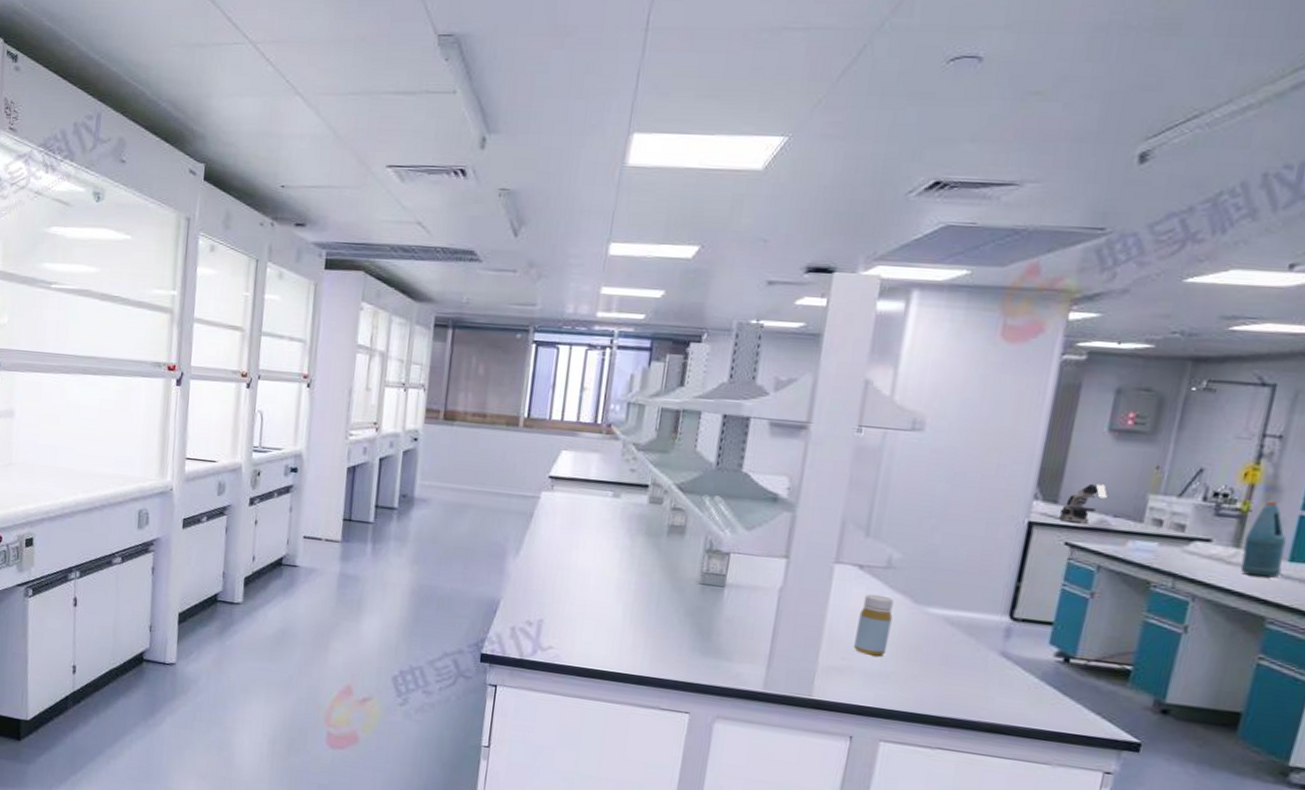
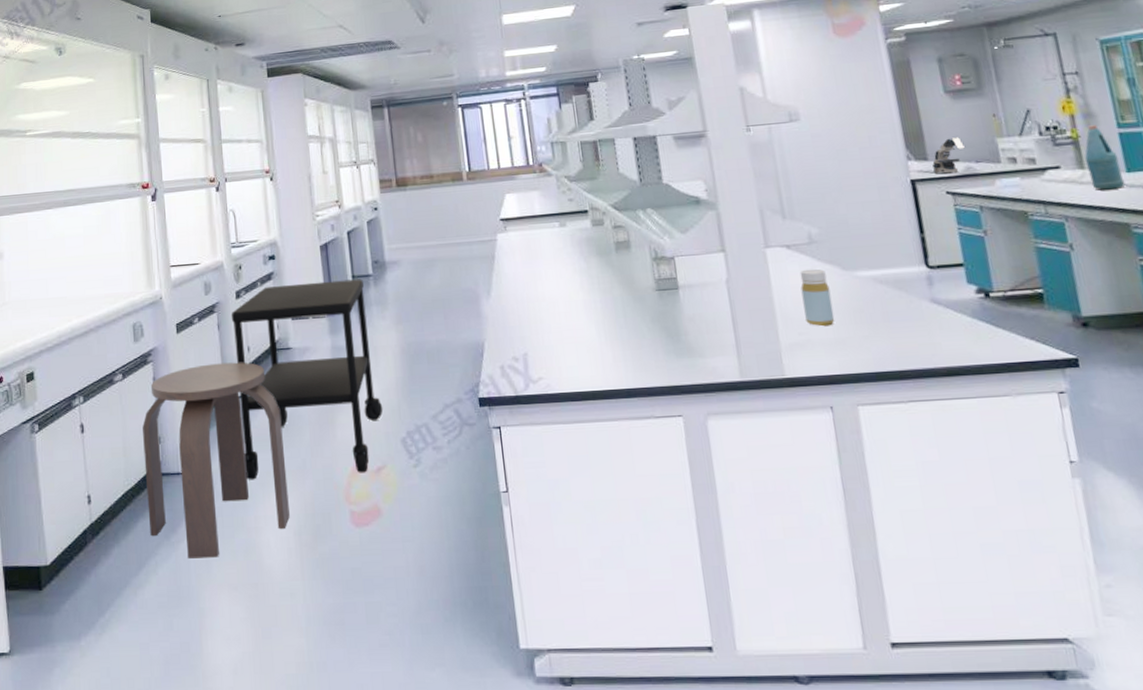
stool: none [129,564,276,747] -> present [142,362,290,559]
utility cart: none [230,499,386,701] -> present [231,279,383,480]

